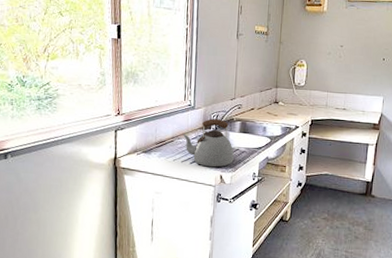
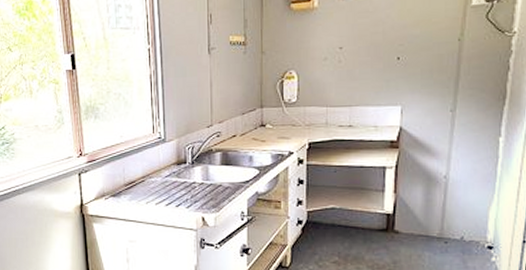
kettle: present [182,119,234,168] -> none [154,151,216,208]

